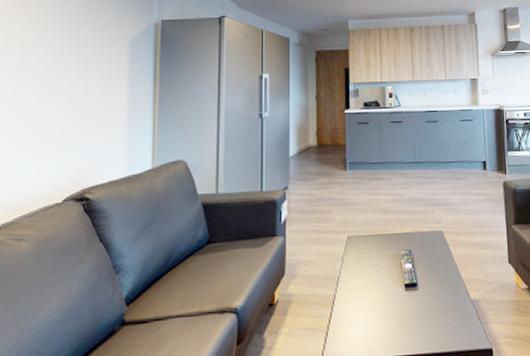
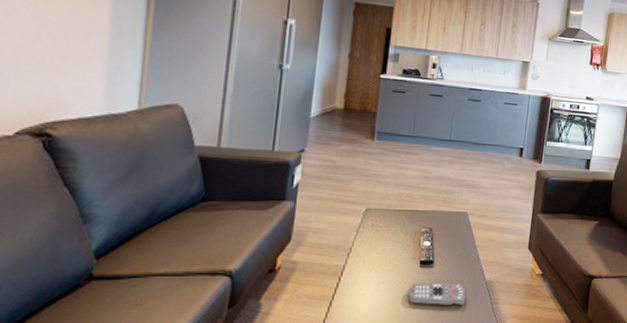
remote control: none [397,304,455,330] -> present [407,283,466,306]

